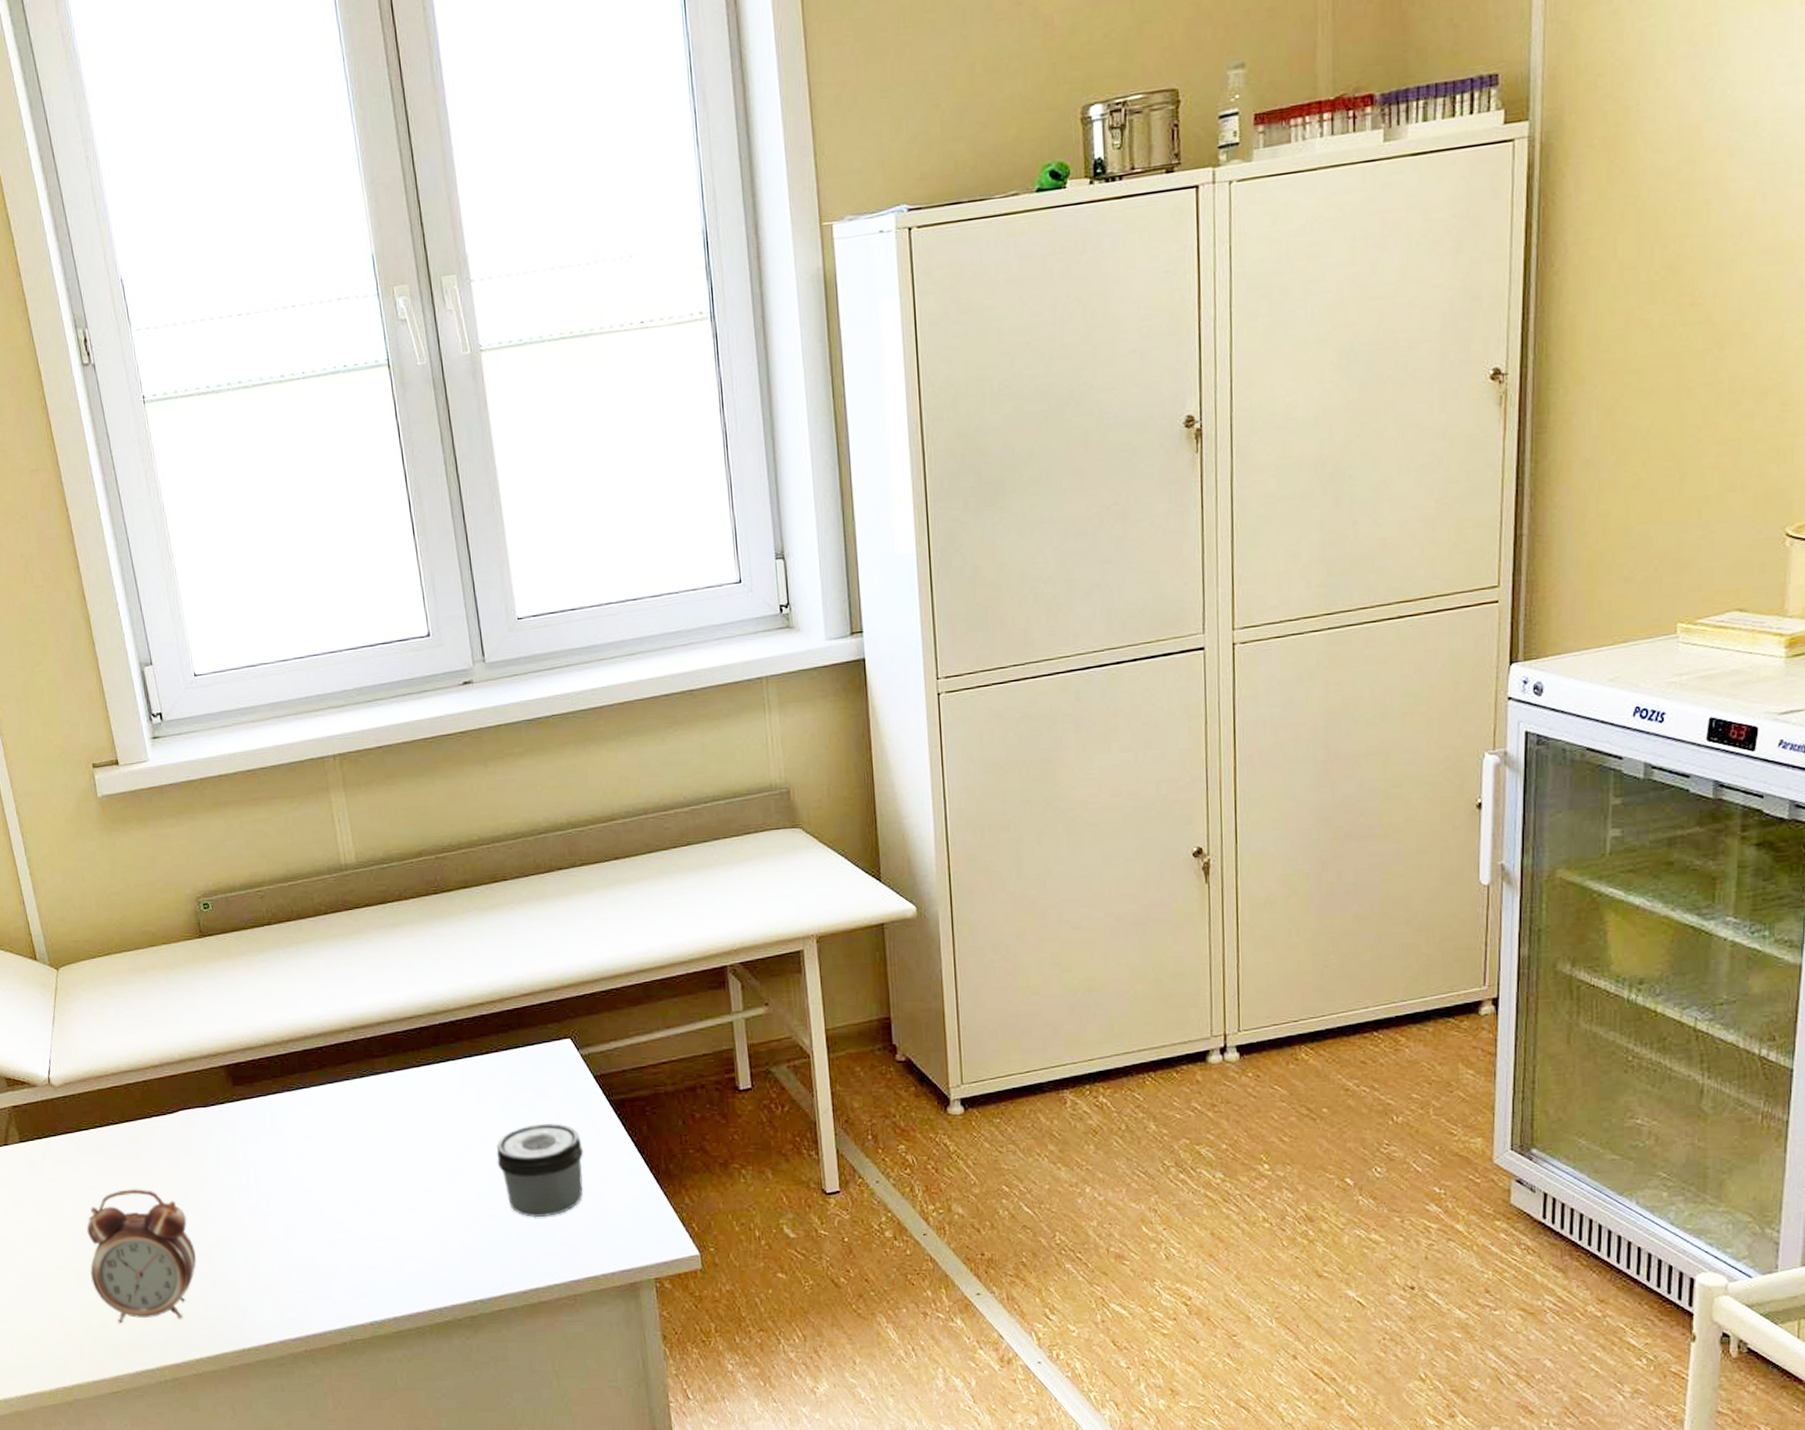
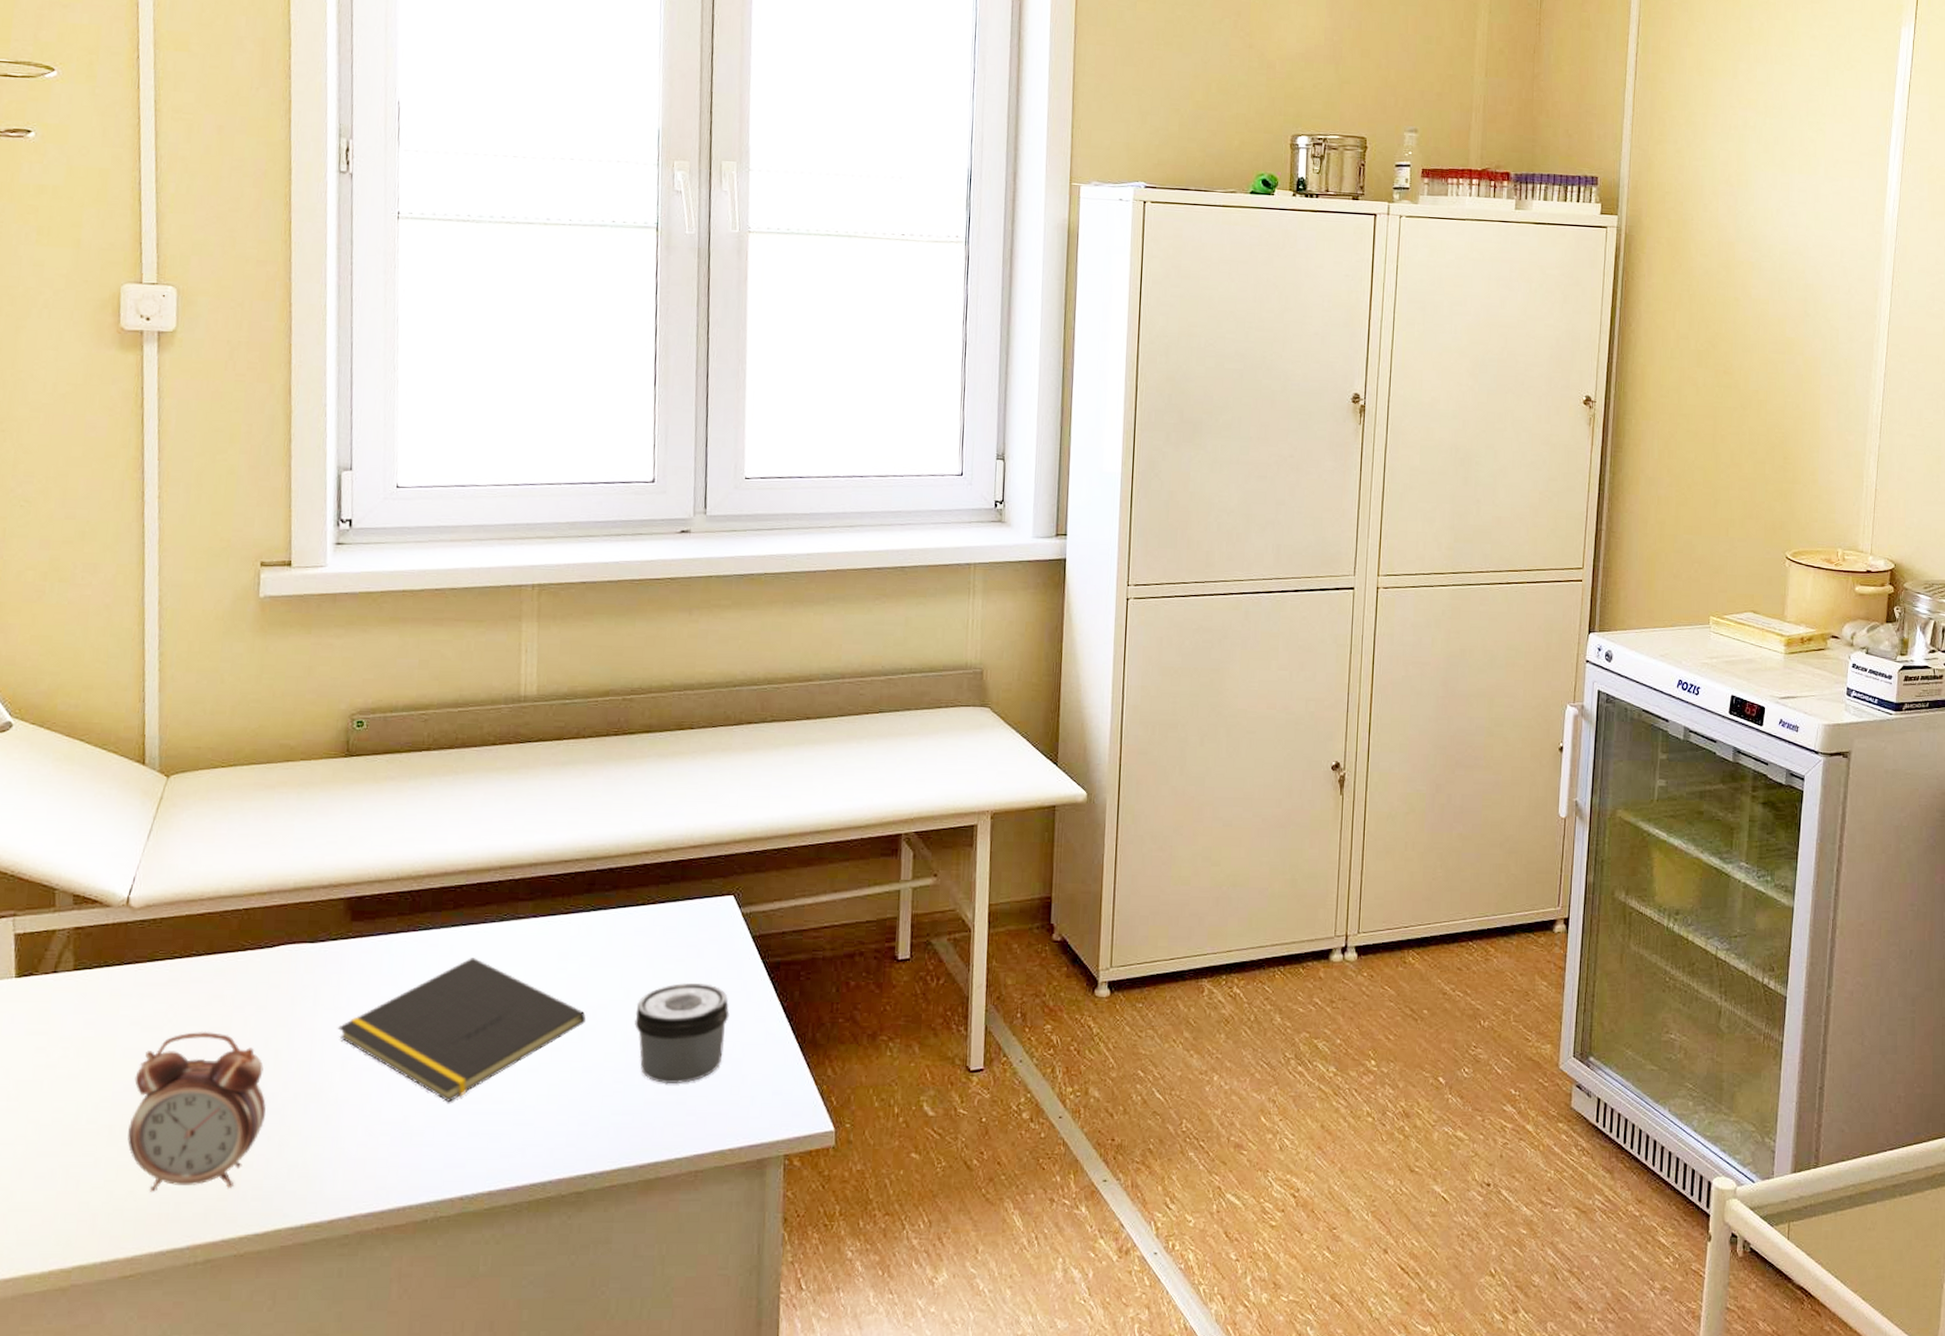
notepad: none [239,1112,453,1241] -> present [337,958,587,1102]

